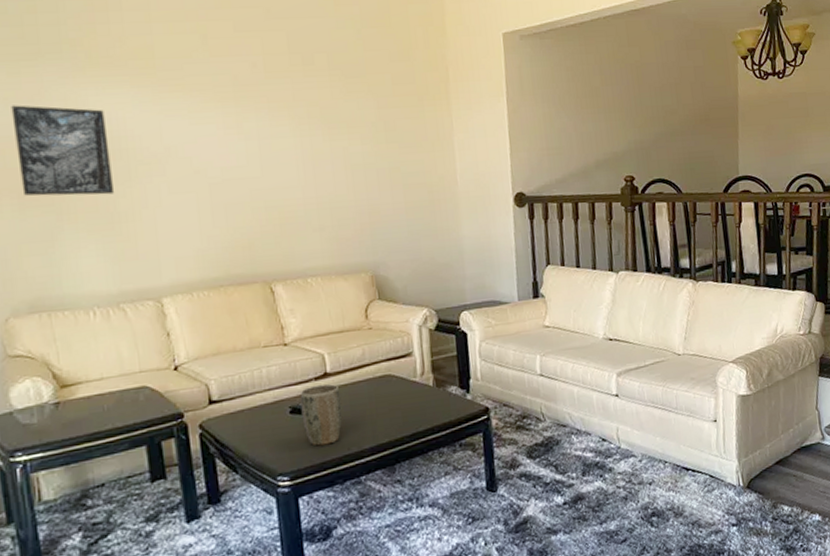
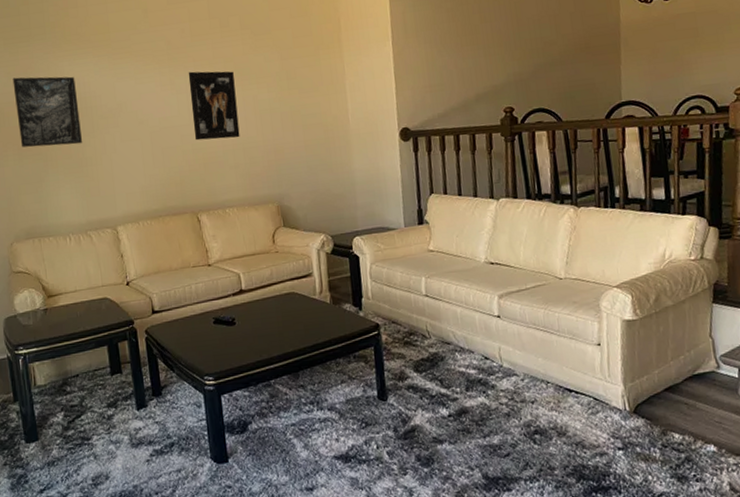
wall art: none [260,114,326,197] -> present [188,71,240,141]
plant pot: present [300,384,343,446] -> none [221,299,255,352]

